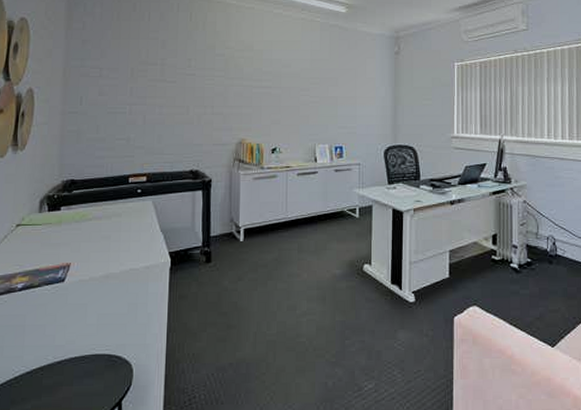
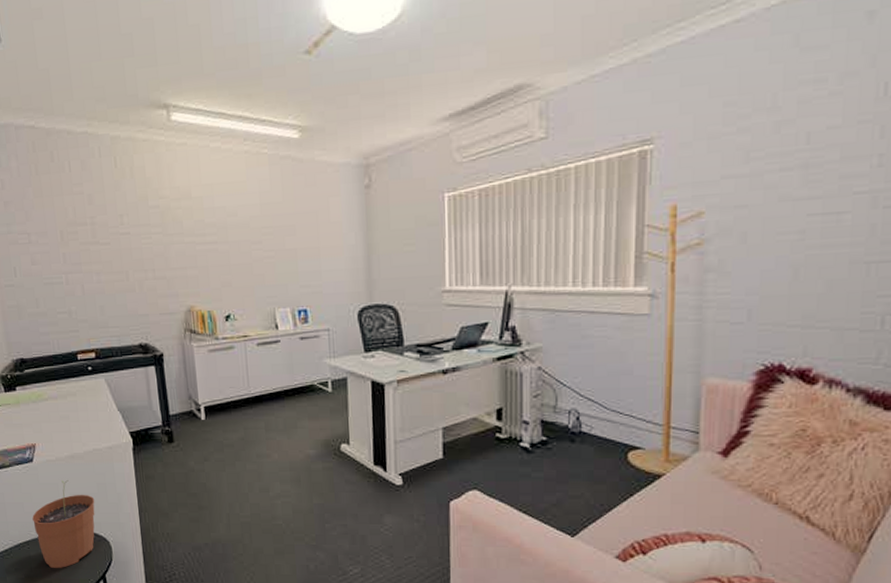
plant pot: none [52,301,123,396] -> present [32,480,95,568]

